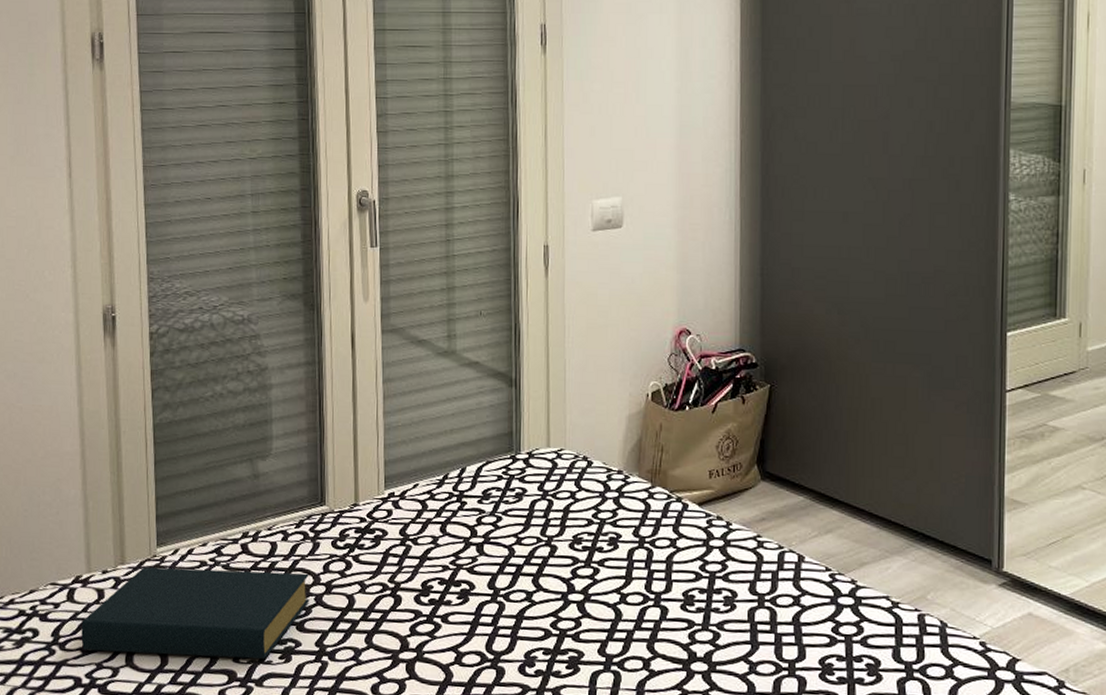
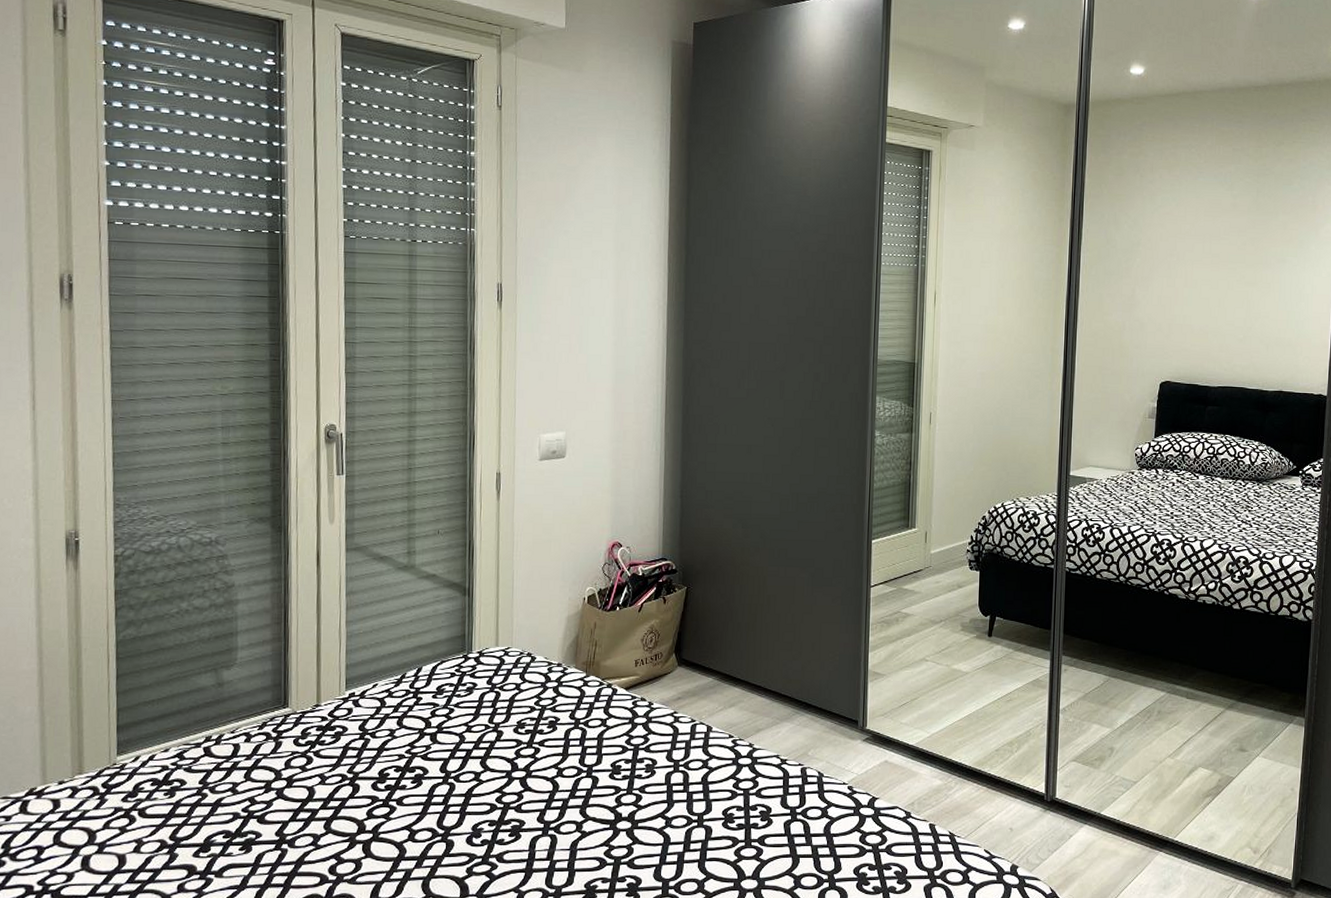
hardback book: present [81,567,310,659] -> none [34,770,271,859]

